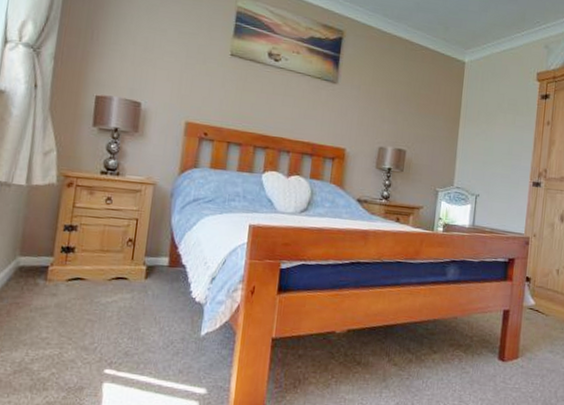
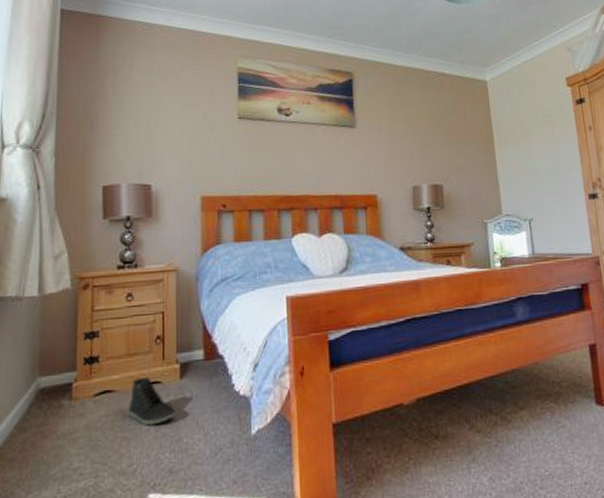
sneaker: none [95,272,137,314] -> present [129,377,175,426]

